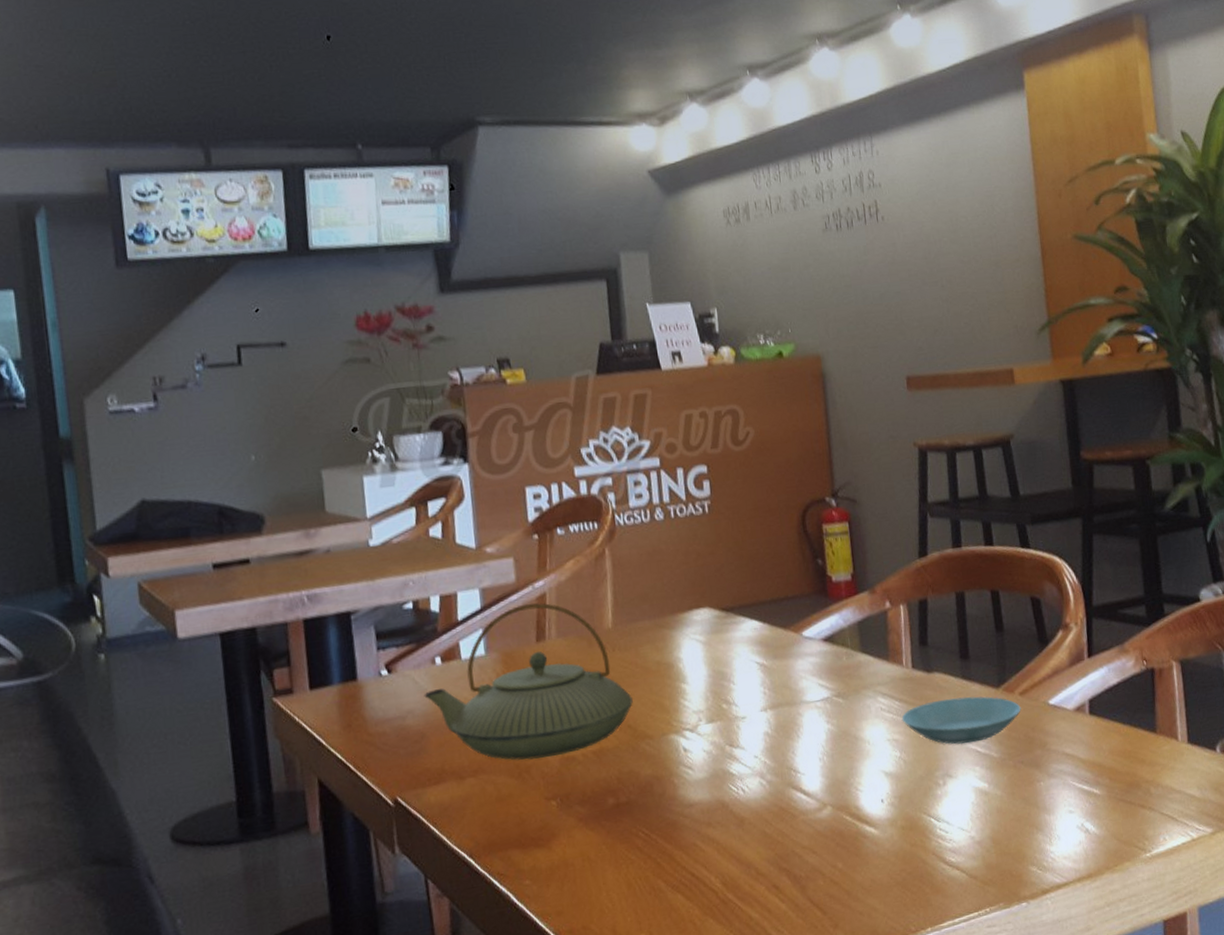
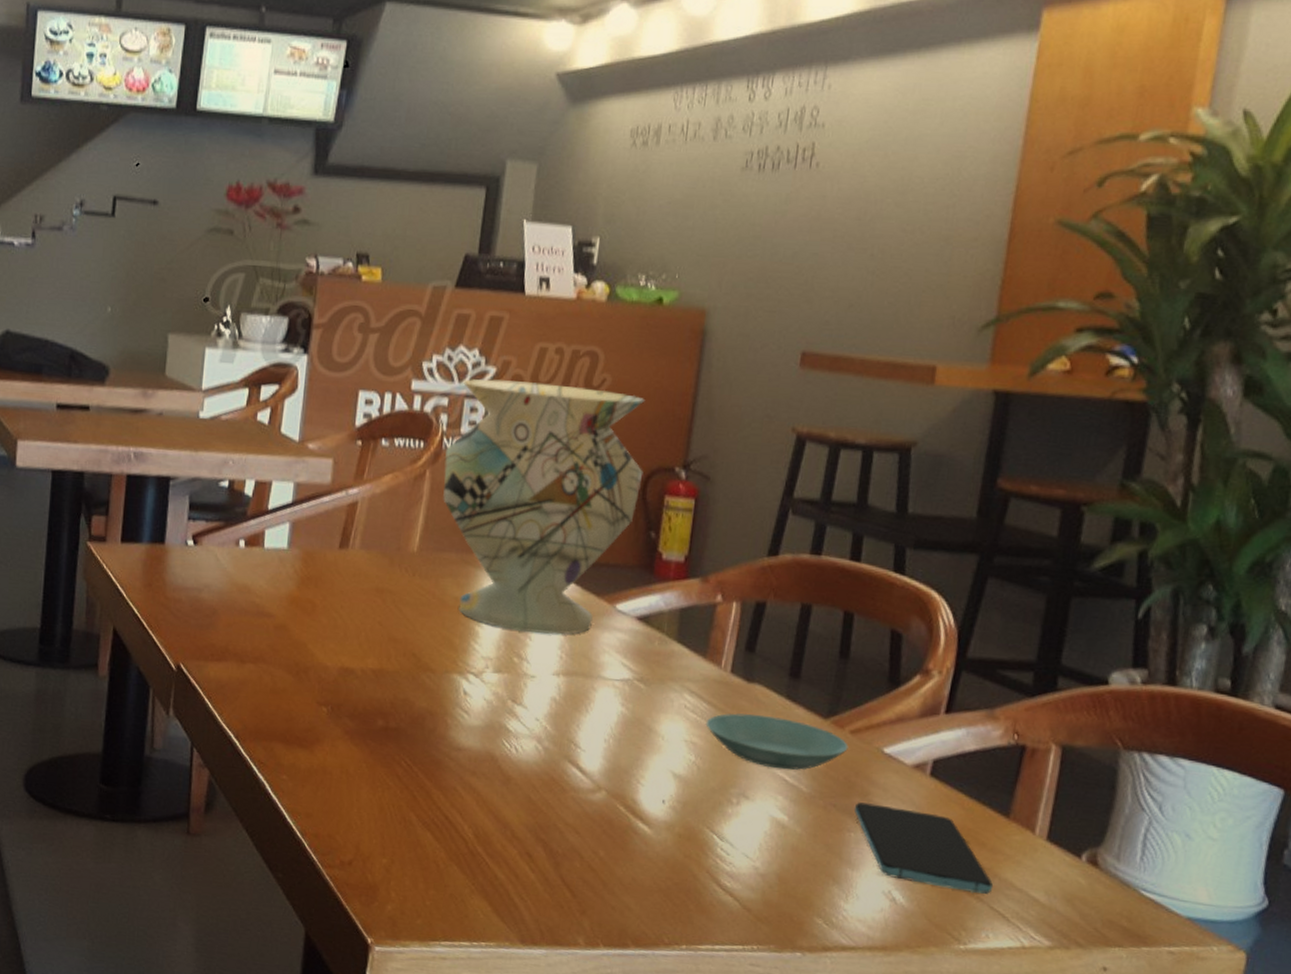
teapot: present [424,603,633,760] -> none [222,508,423,665]
decorative vase: none [619,441,800,680] -> present [443,379,646,635]
smartphone: none [1038,745,1159,812] -> present [854,802,993,894]

